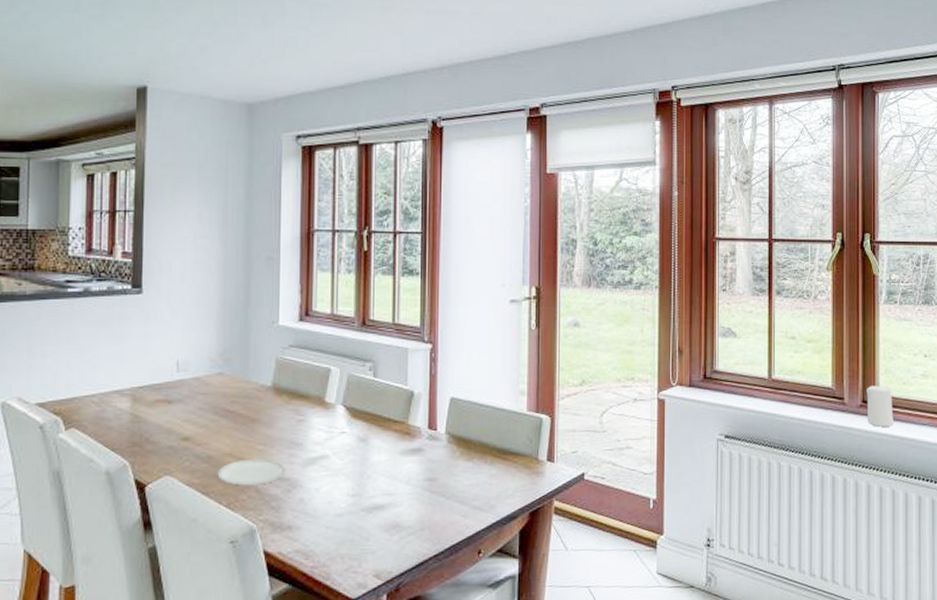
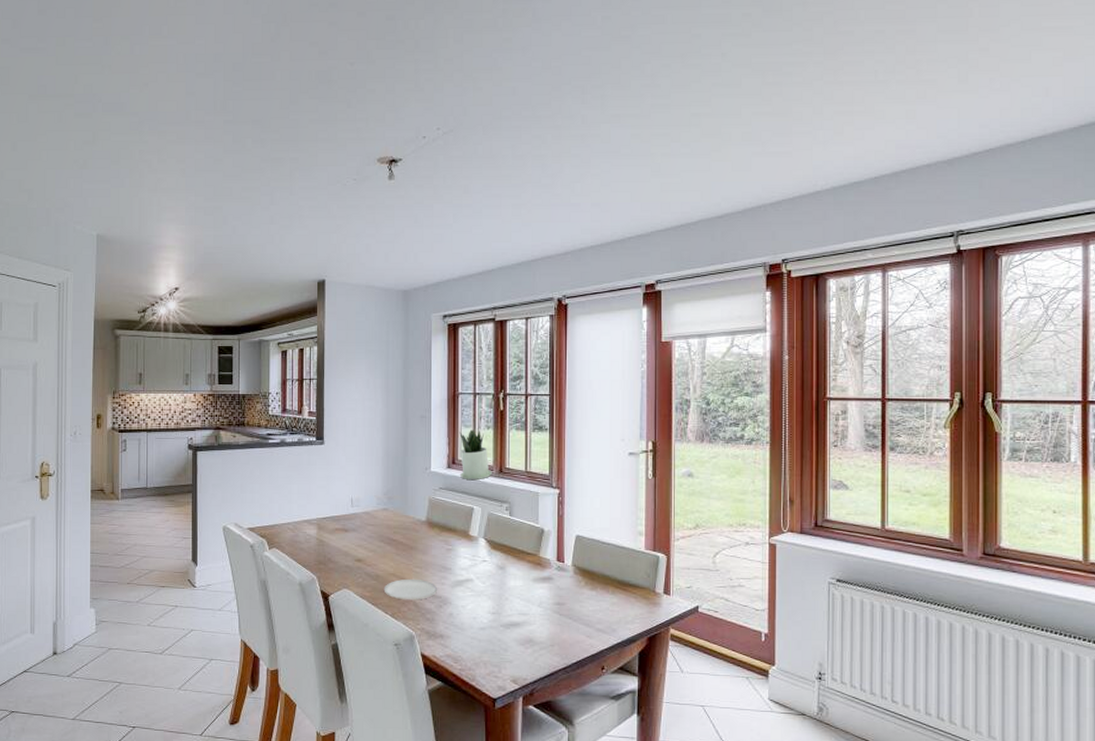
planter: none [314,274,354,334] -> present [459,429,492,479]
candle: present [866,386,895,427] -> none [987,539,1019,579]

